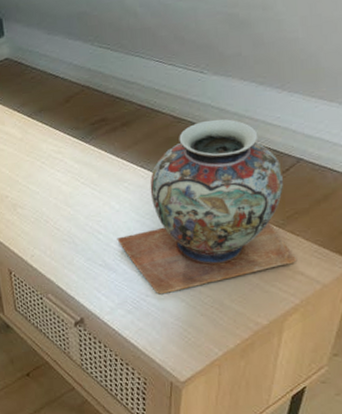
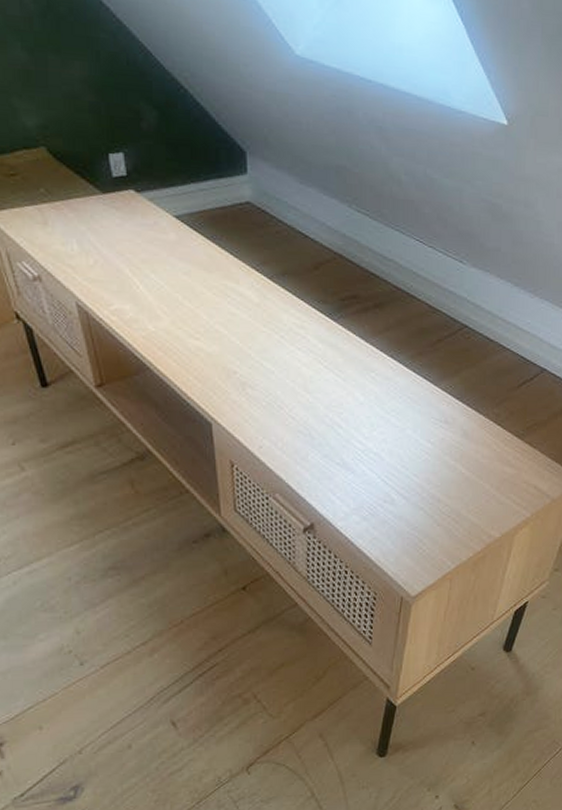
decorative vase: present [117,119,298,295] -> none [358,315,532,501]

